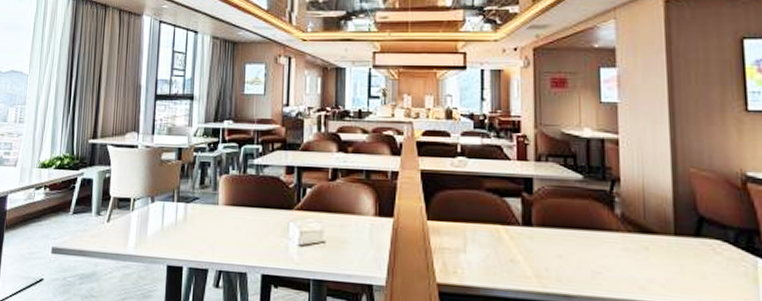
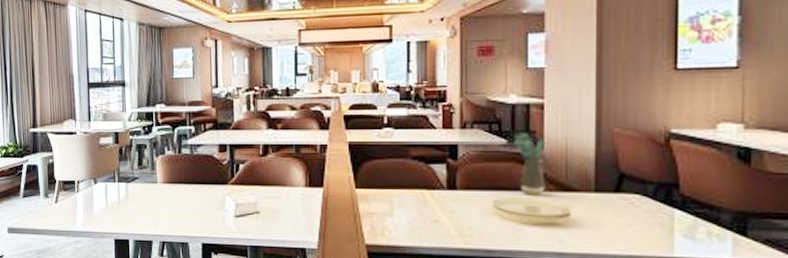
plate: none [569,236,651,269] -> present [492,197,571,225]
vase: none [589,166,624,239] -> present [514,130,546,197]

